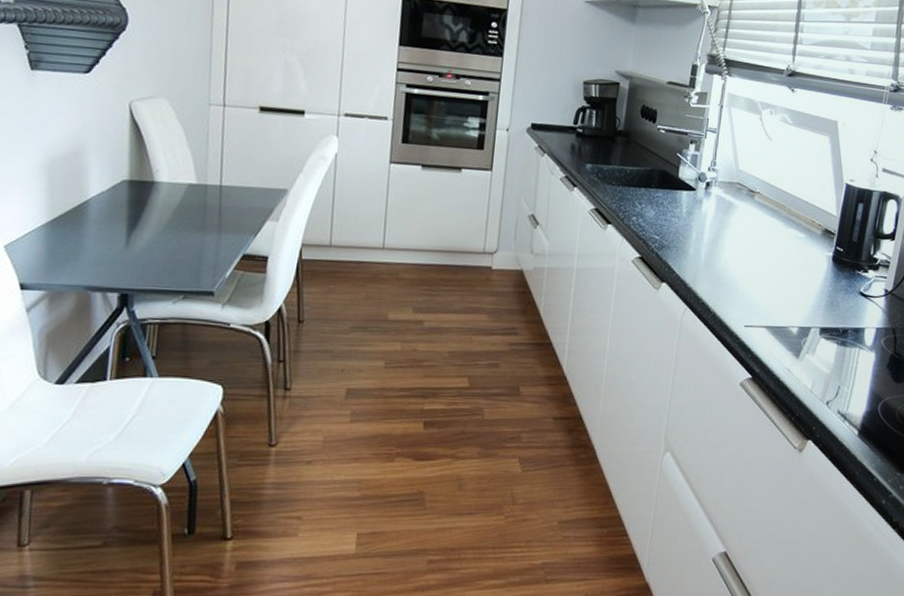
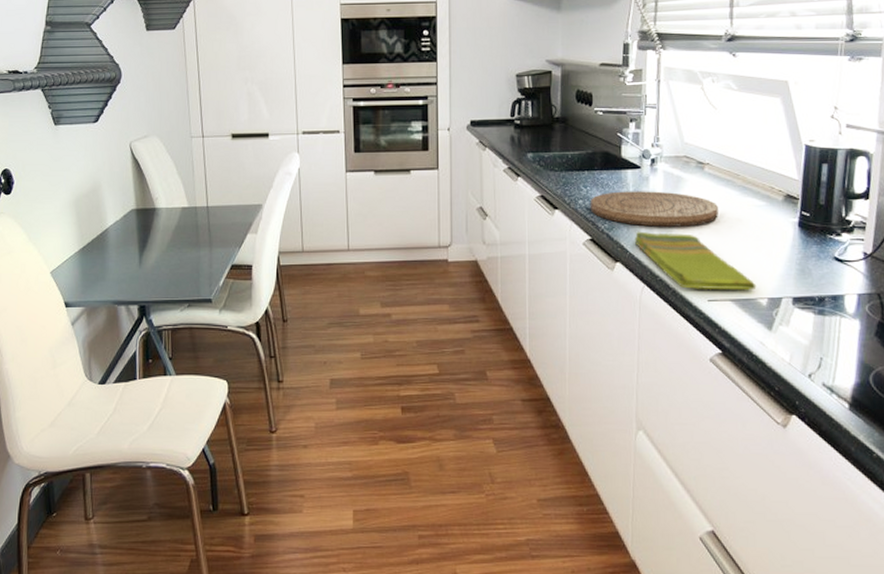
cutting board: none [643,211,764,253] -> present [591,191,719,227]
dish towel: none [681,253,790,319] -> present [634,231,757,290]

